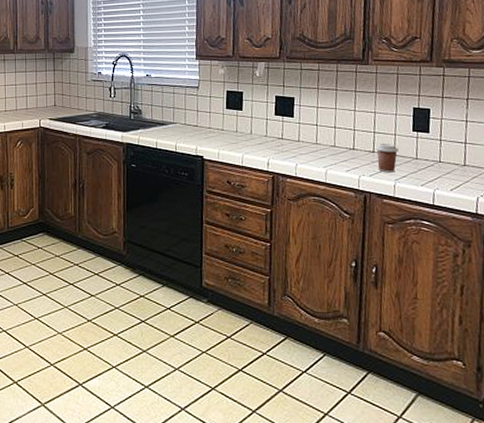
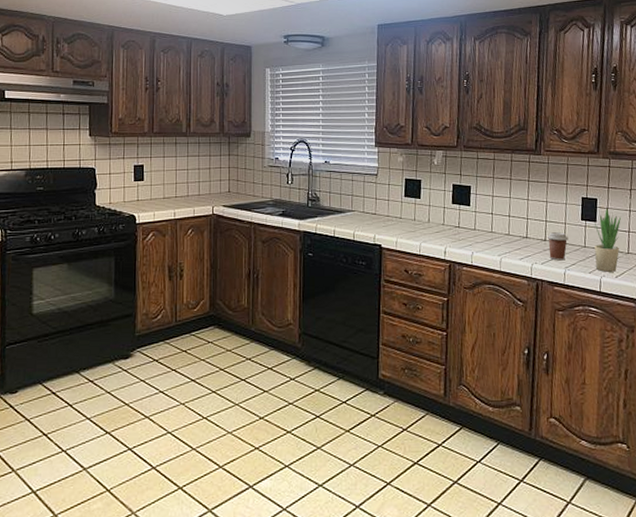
potted plant: none [427,117,457,185] -> present [594,207,621,272]

